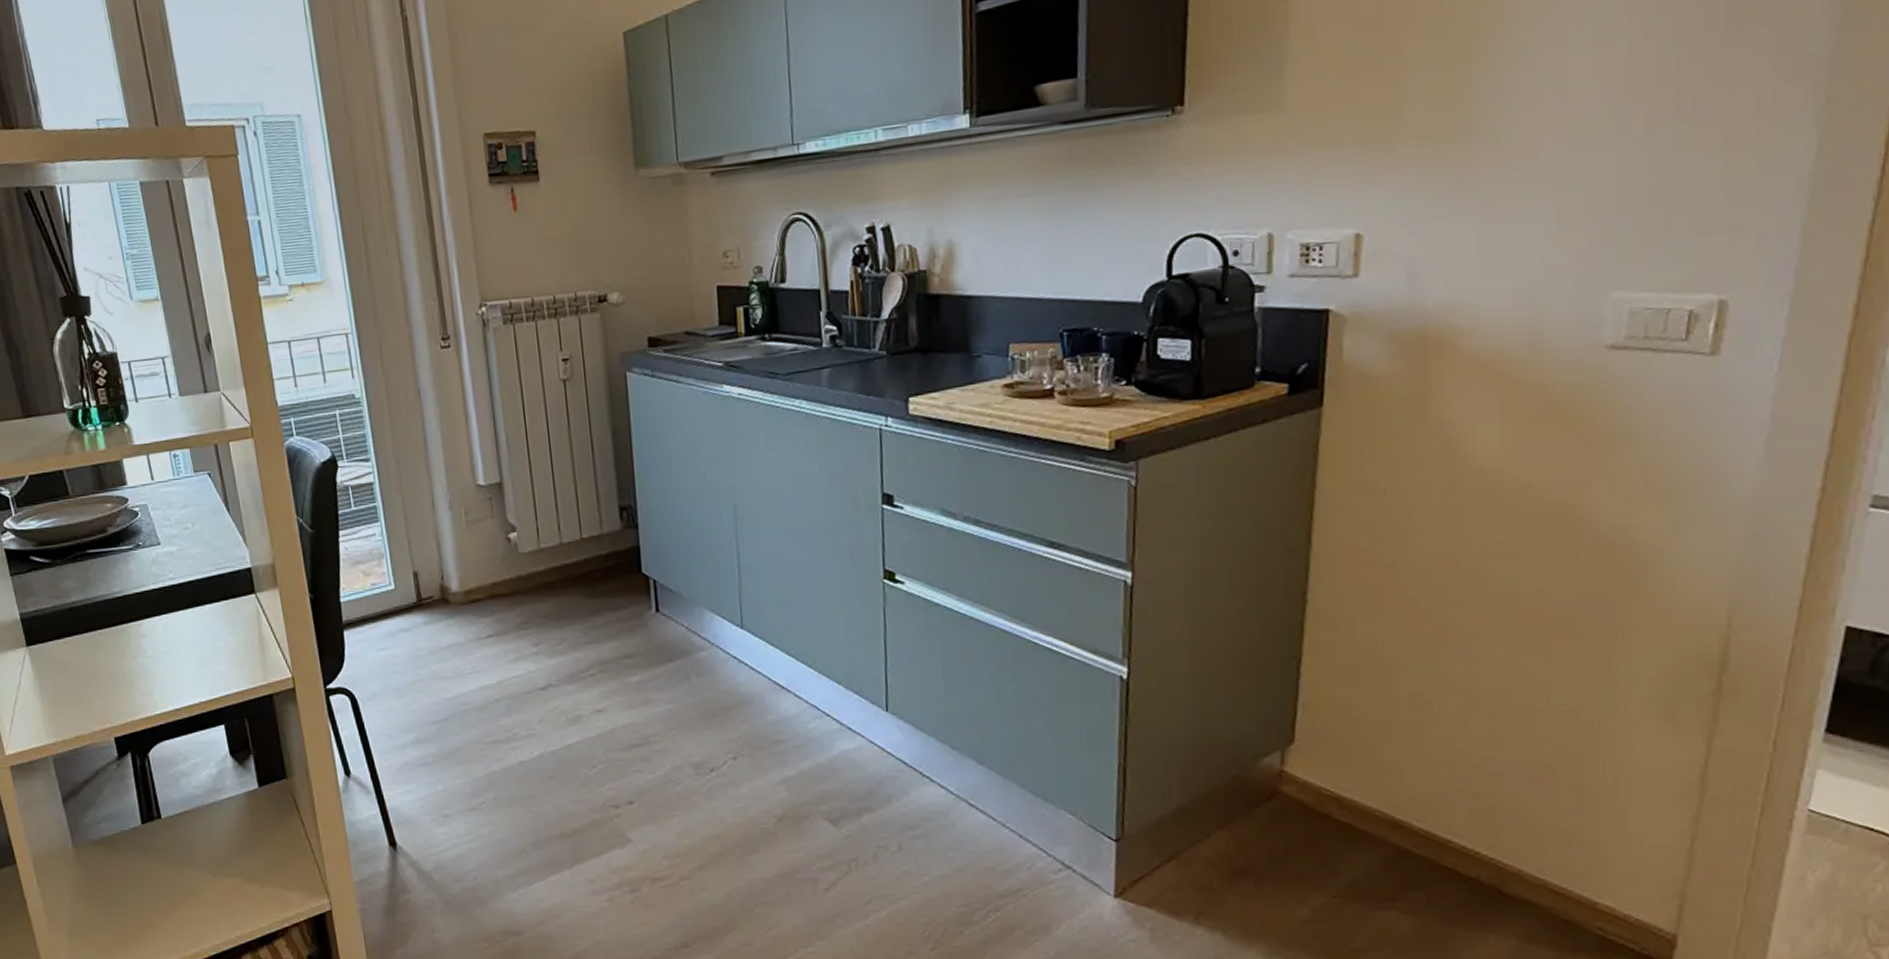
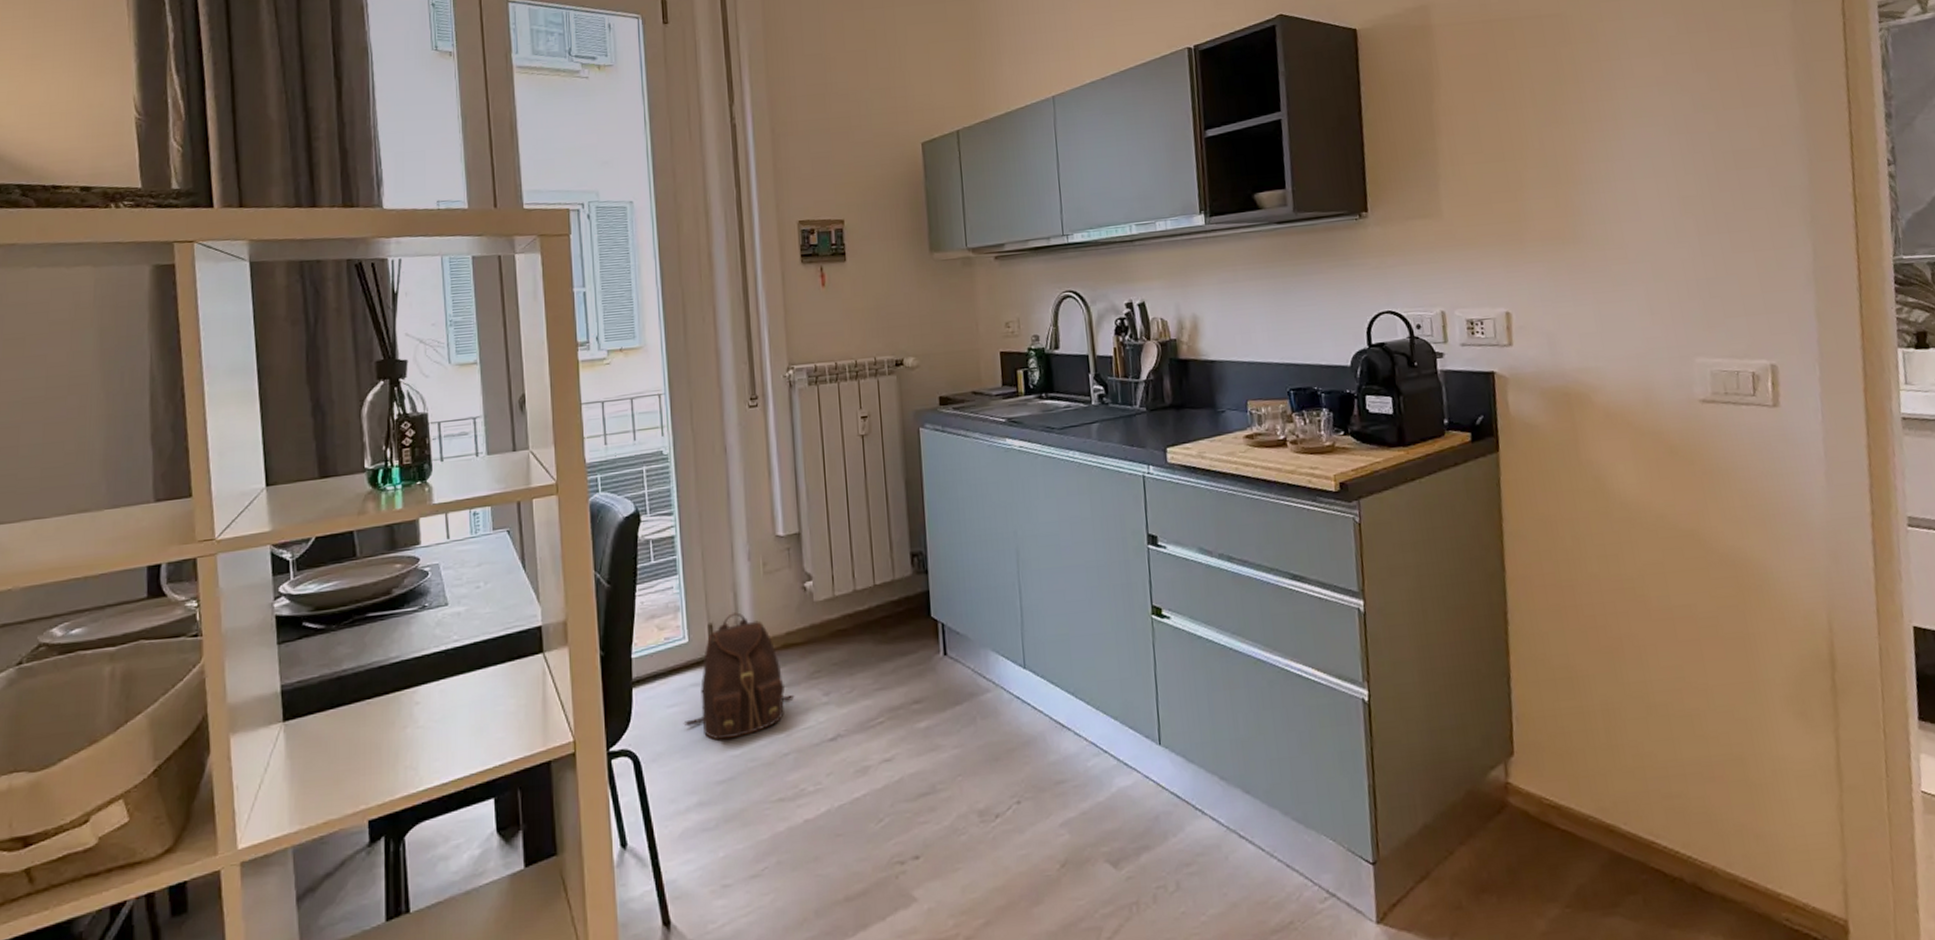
backpack: none [395,561,504,684] -> present [683,612,795,740]

